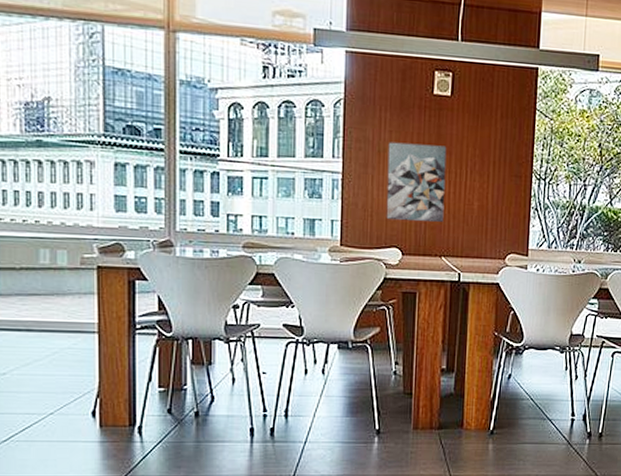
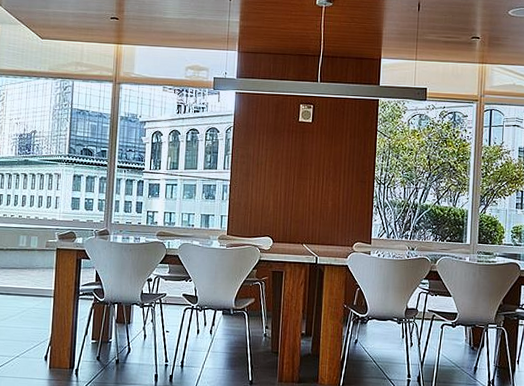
wall art: present [386,142,447,222] -> none [261,157,308,217]

